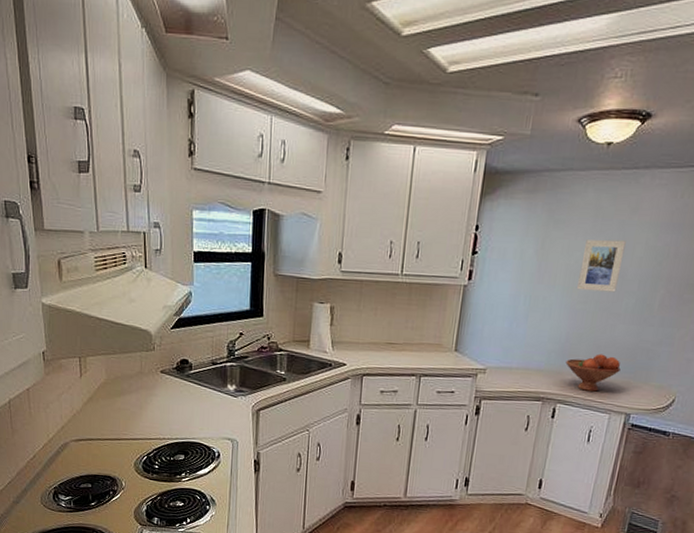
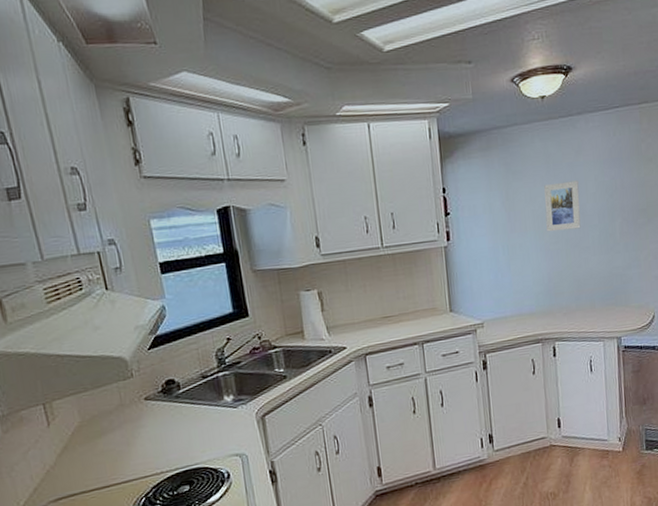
fruit bowl: present [565,354,621,392] -> none [553,286,602,325]

